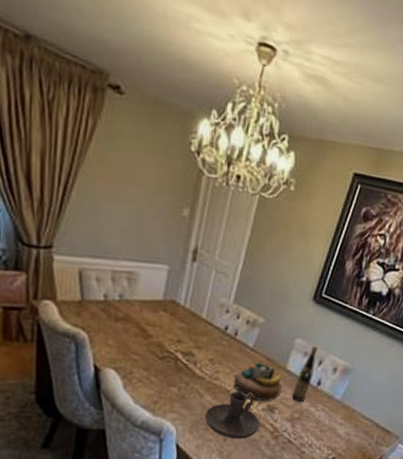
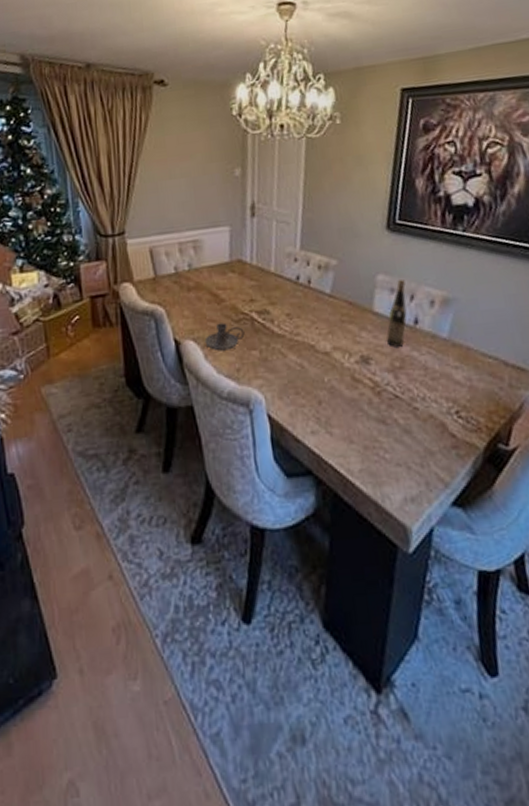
candle holder: none [125,357,167,384] -> present [204,322,245,351]
candle holder: present [205,392,260,439] -> none [292,345,357,402]
decorative bowl: present [234,361,282,401] -> none [316,307,373,353]

